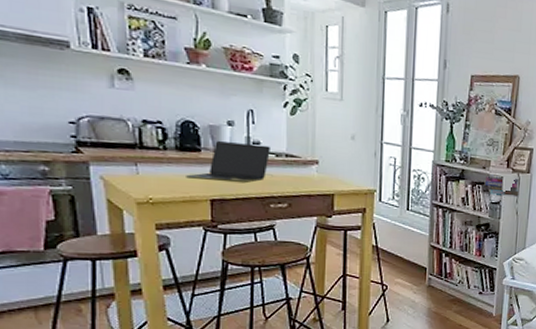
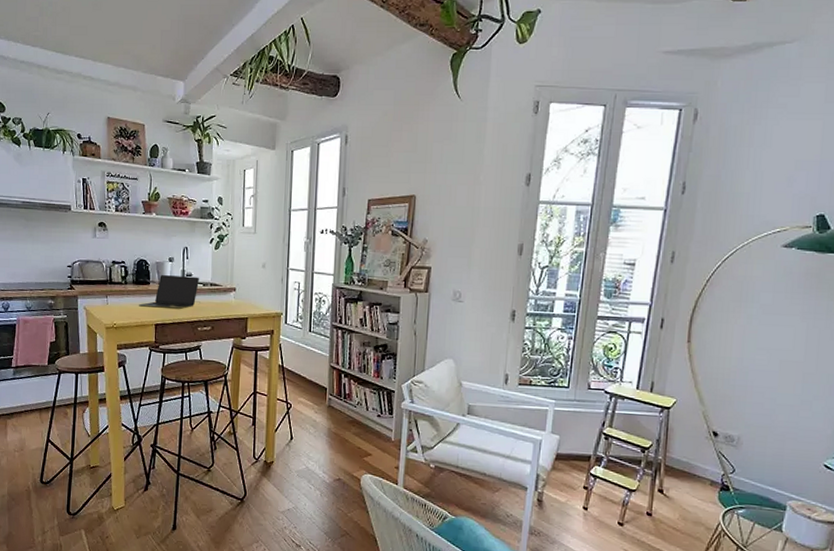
books: present [485,174,519,196] -> none [383,295,417,317]

